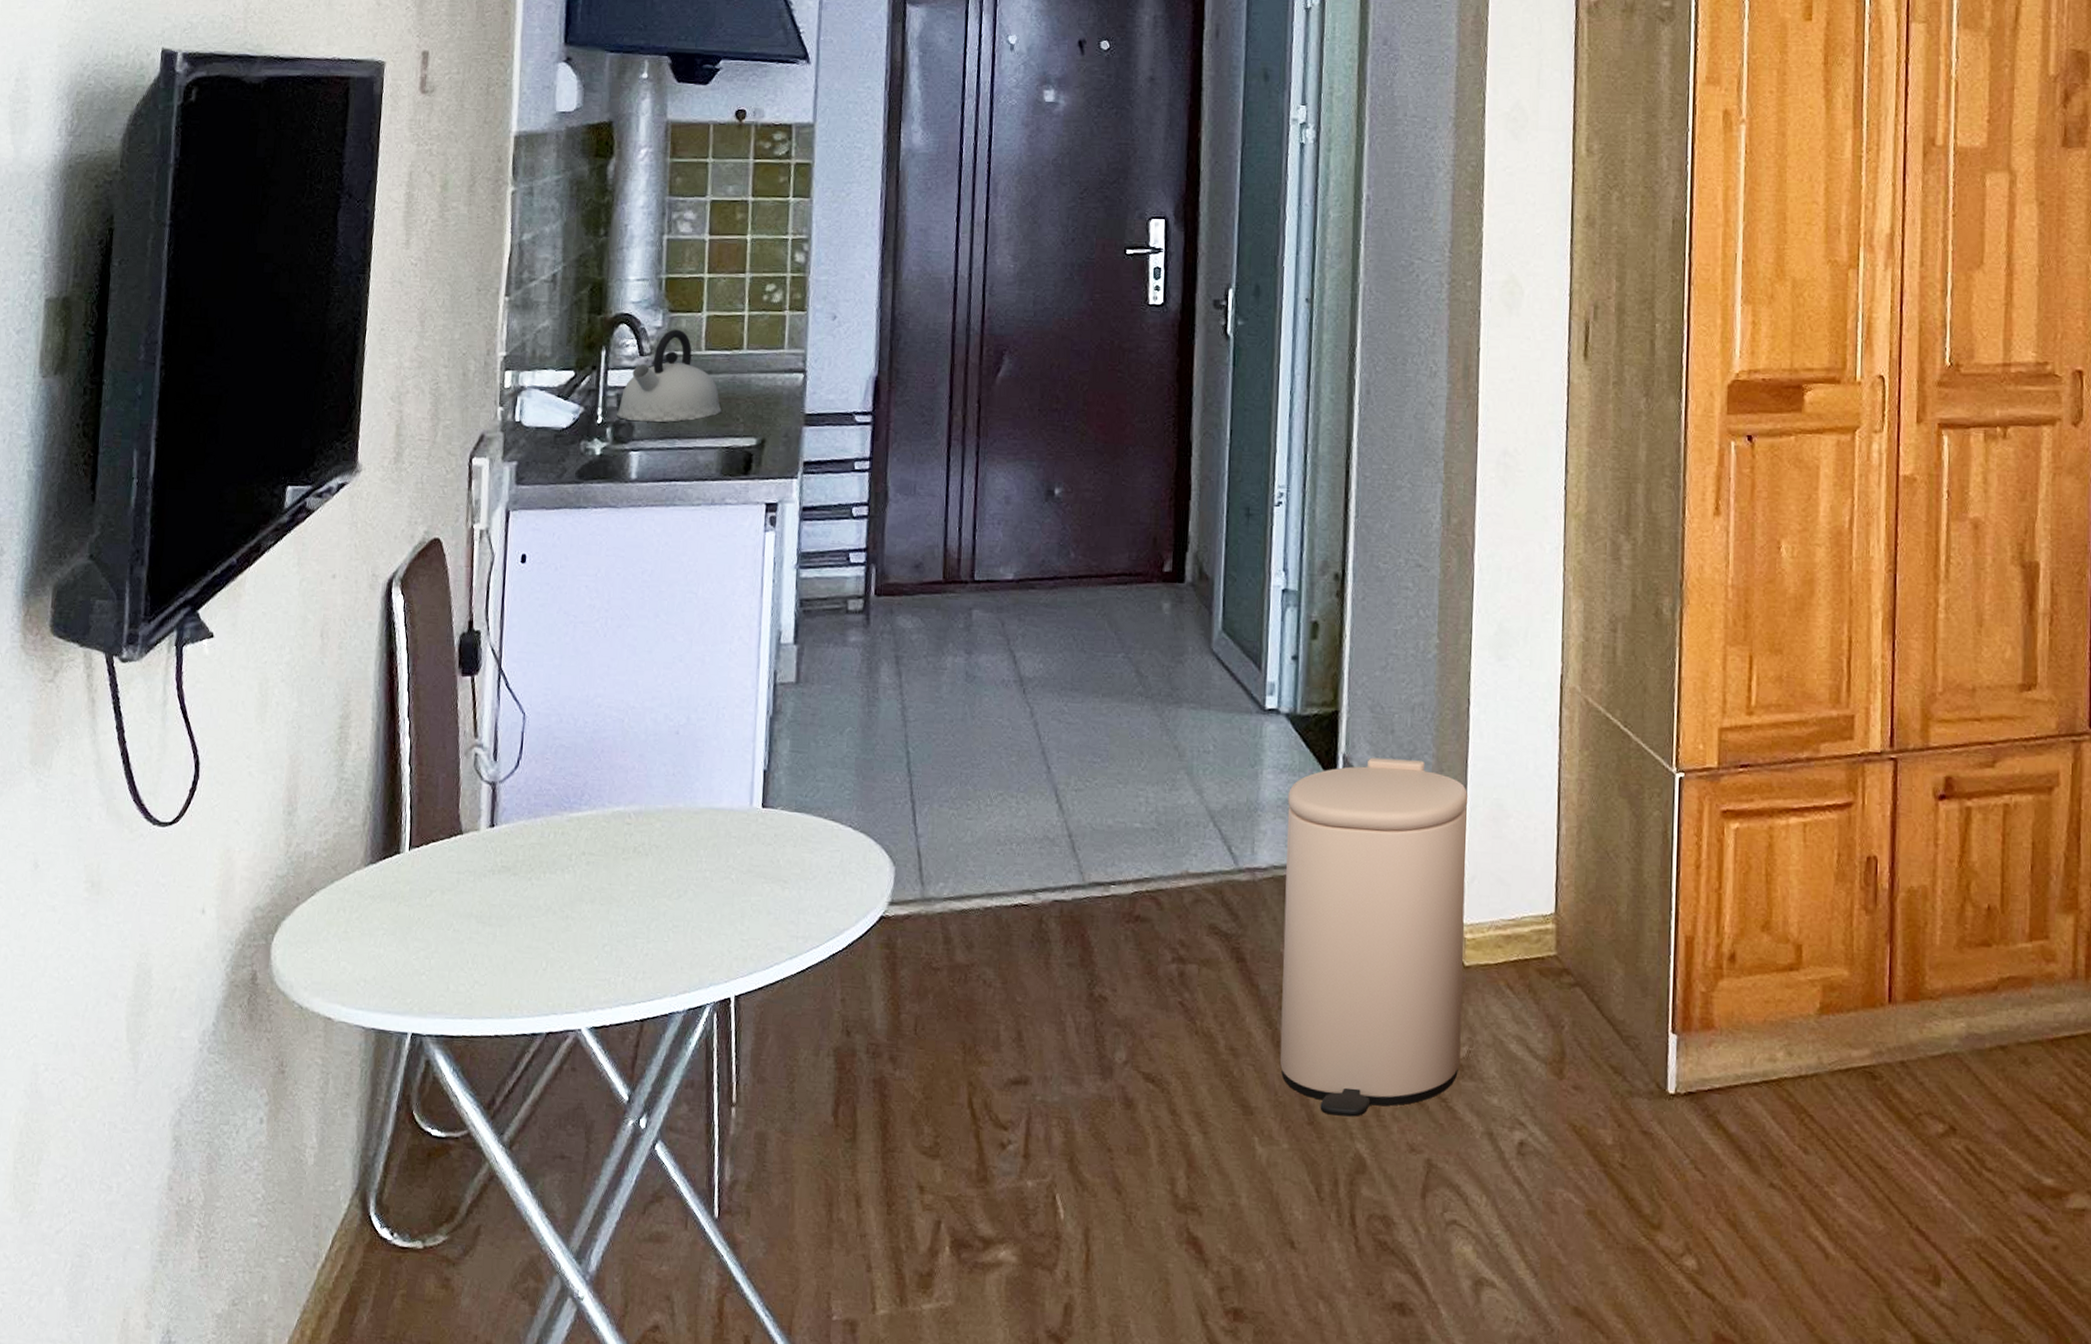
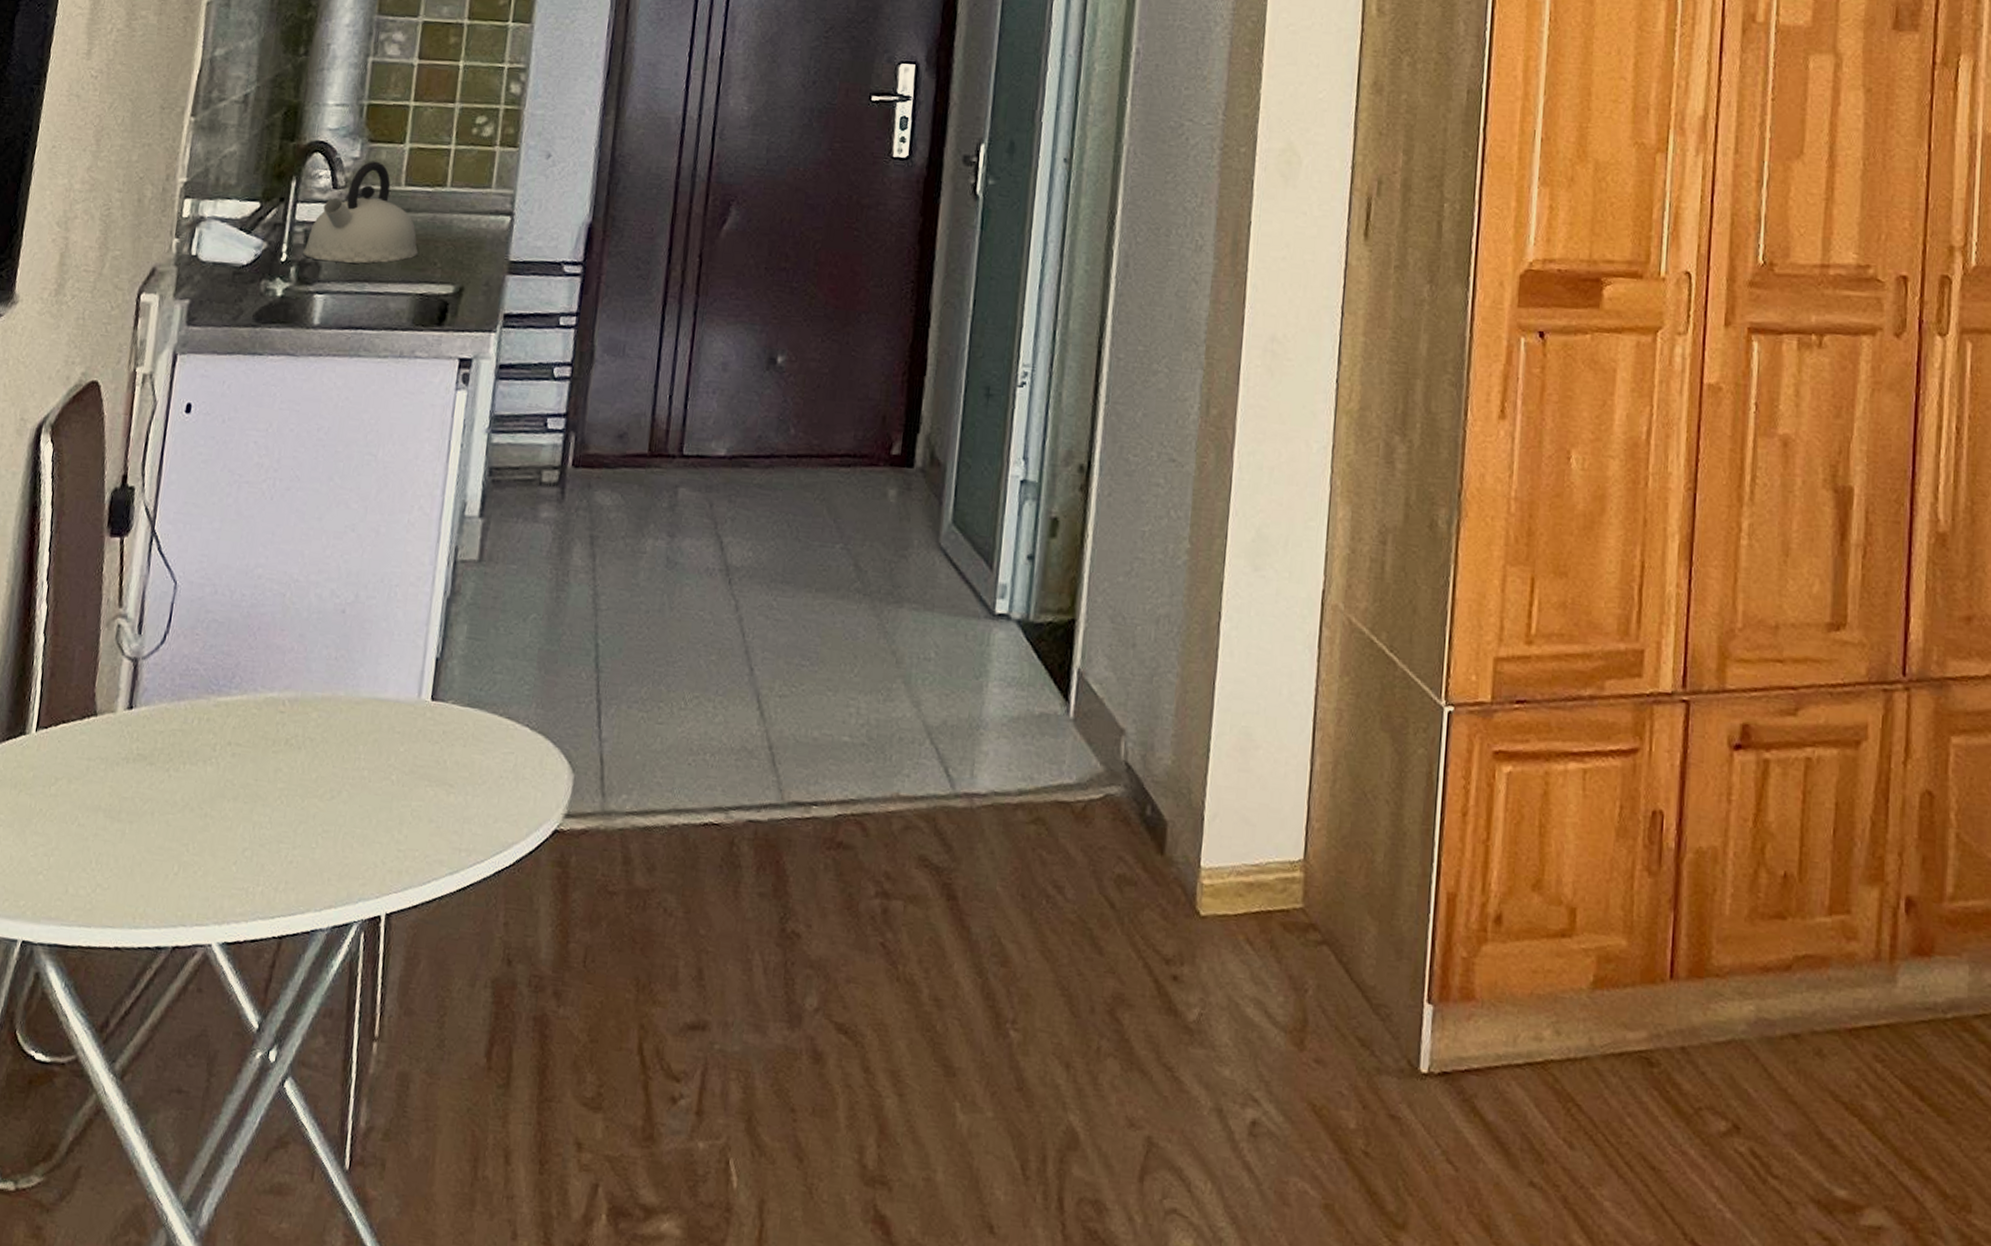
pedal bin: present [1279,757,1469,1117] -> none [988,673,1214,1085]

